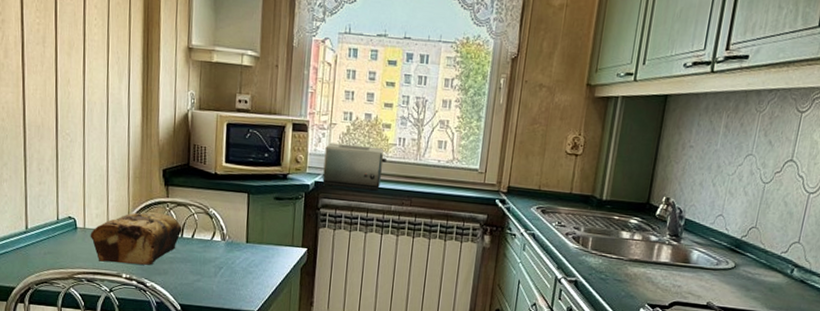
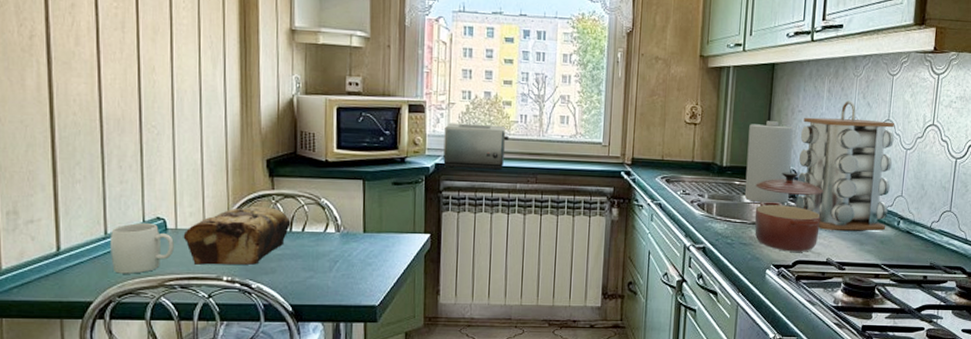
mug: none [29,220,82,266] -> present [109,223,174,274]
paper towel holder: none [623,155,683,242] -> present [744,121,794,204]
saucepan: none [631,209,711,294] -> present [754,172,824,252]
spice rack: none [678,137,798,278] -> present [796,101,894,232]

